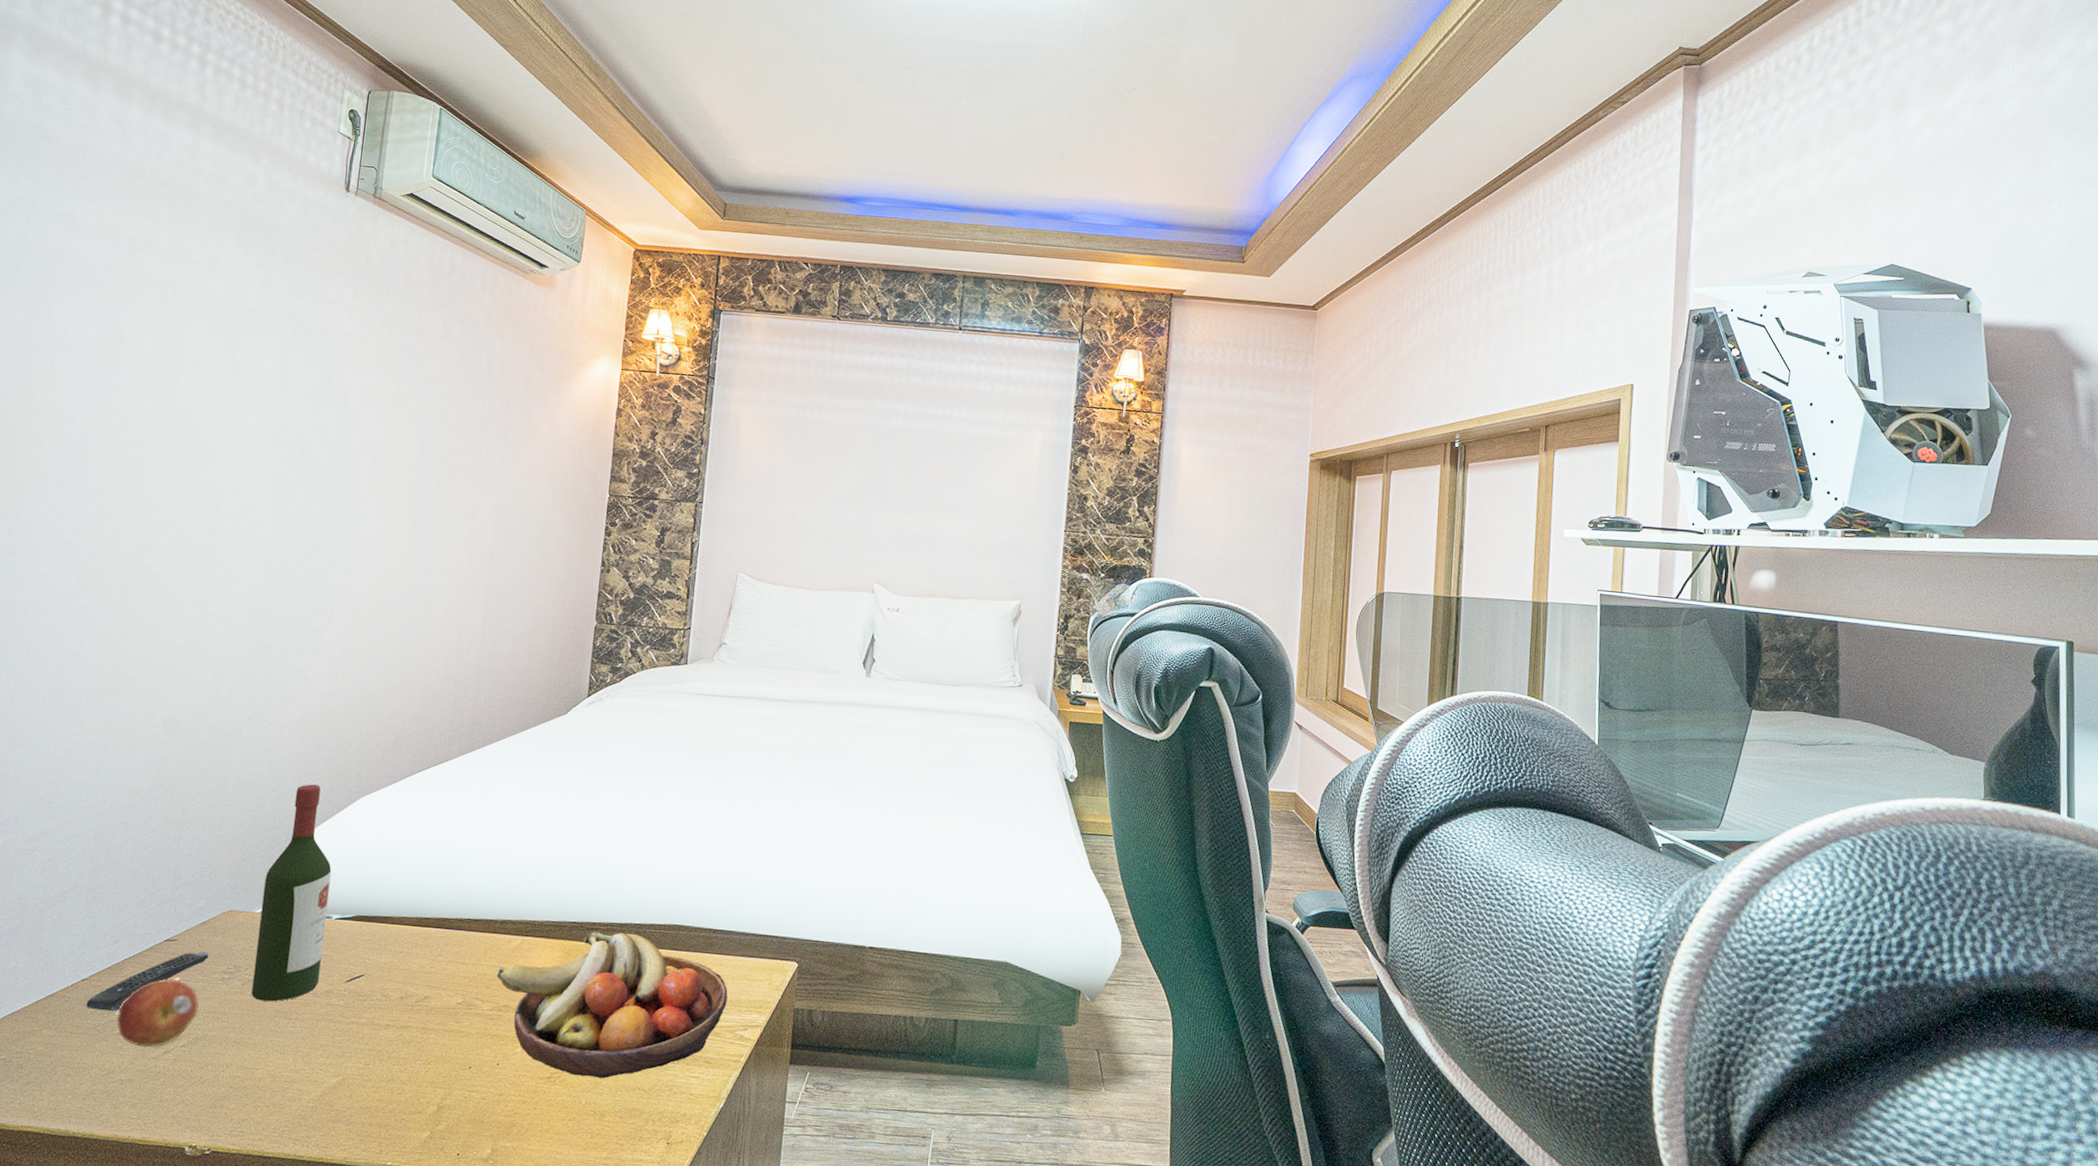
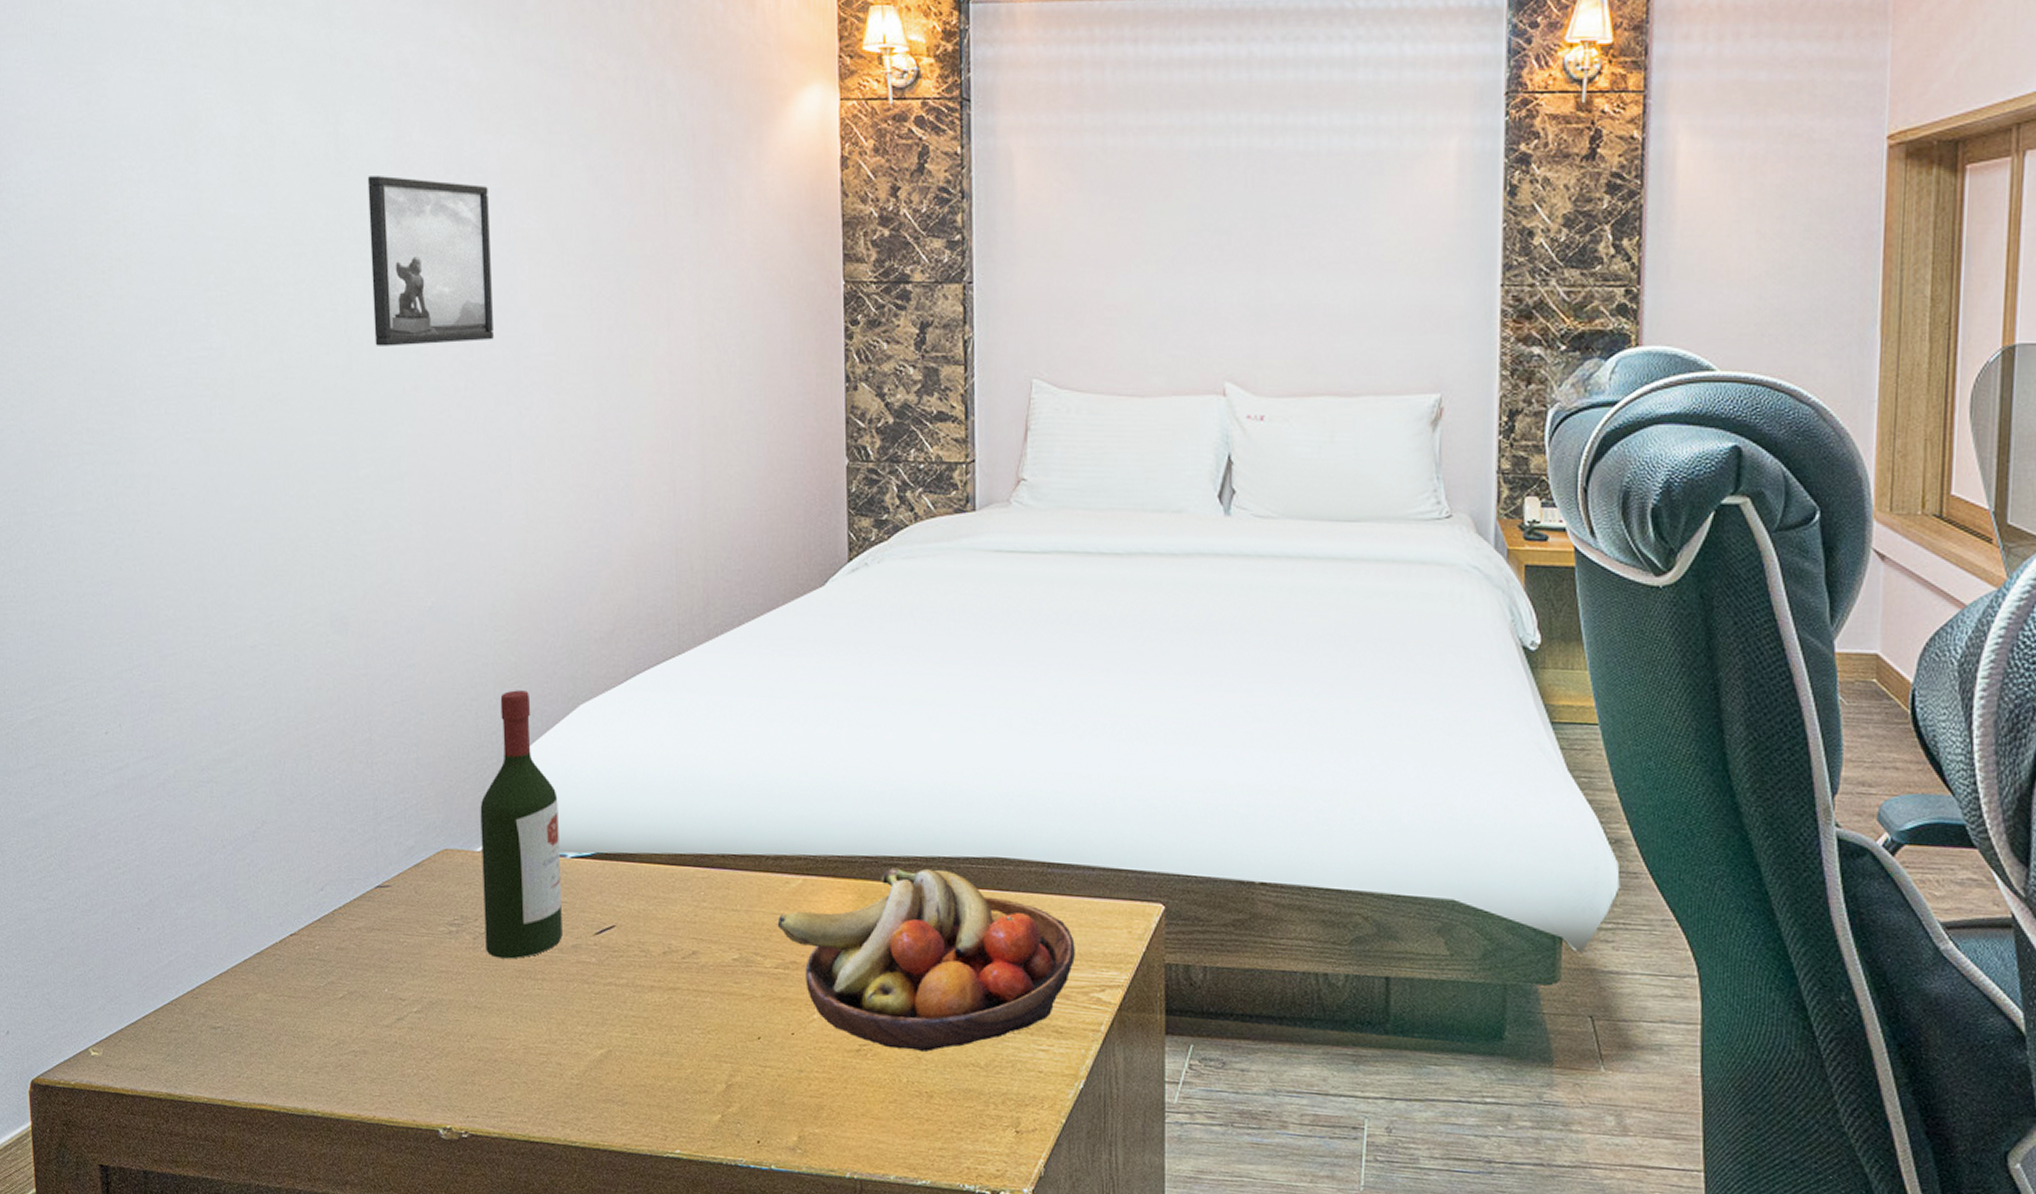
remote control: present [86,951,209,1012] -> none [300,899,430,972]
fruit: present [117,979,199,1048] -> none [337,932,427,1014]
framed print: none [238,392,348,518] -> present [367,176,494,346]

